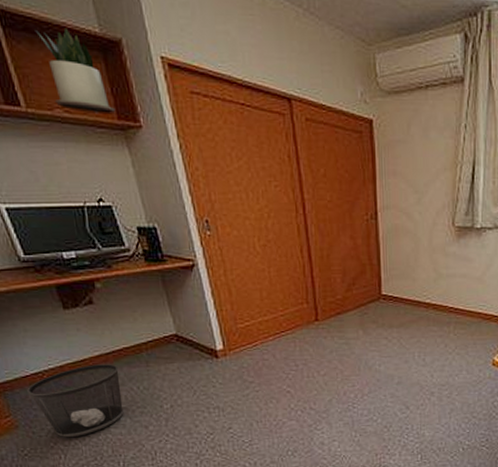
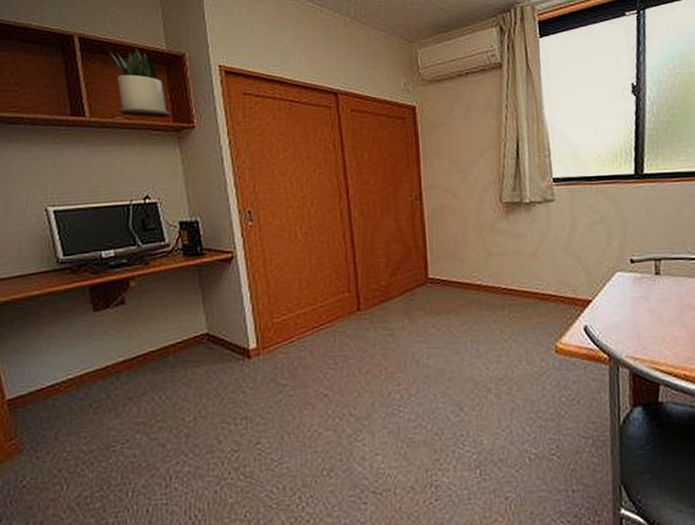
waste bin: present [27,364,124,438] -> none [40,370,142,463]

